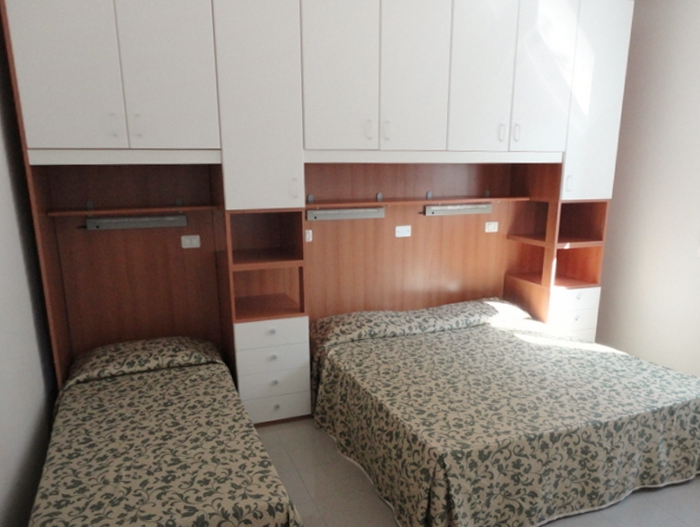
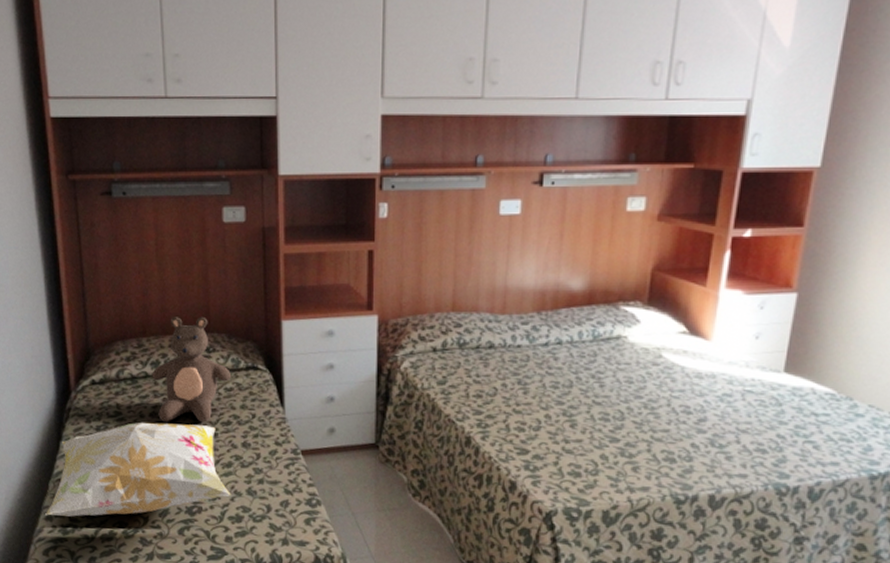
decorative pillow: none [41,410,199,495] -> present [45,422,231,517]
teddy bear: none [128,323,195,410] -> present [152,316,232,423]

